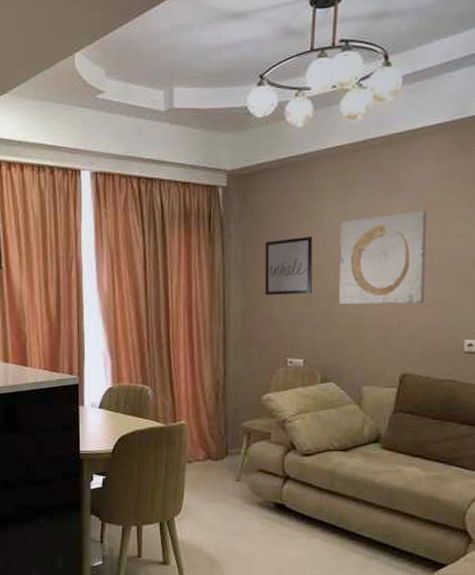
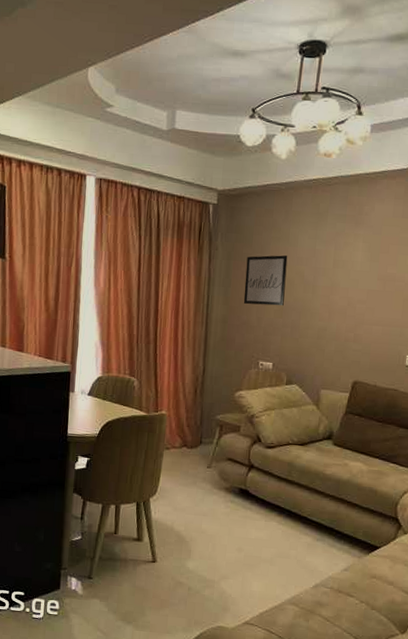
wall art: present [338,210,427,305] -> none [305,241,383,322]

